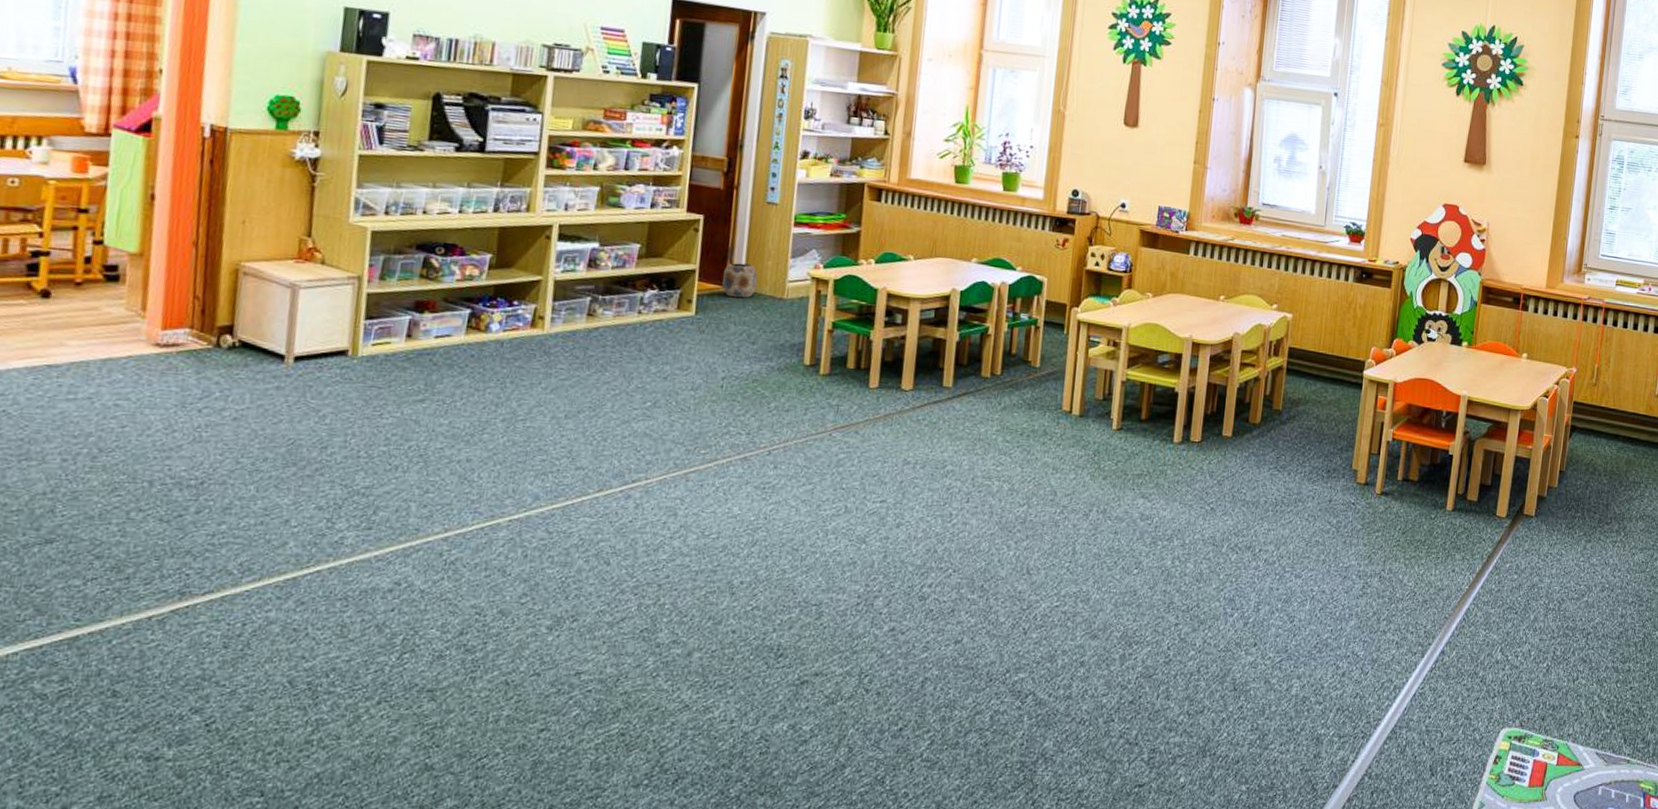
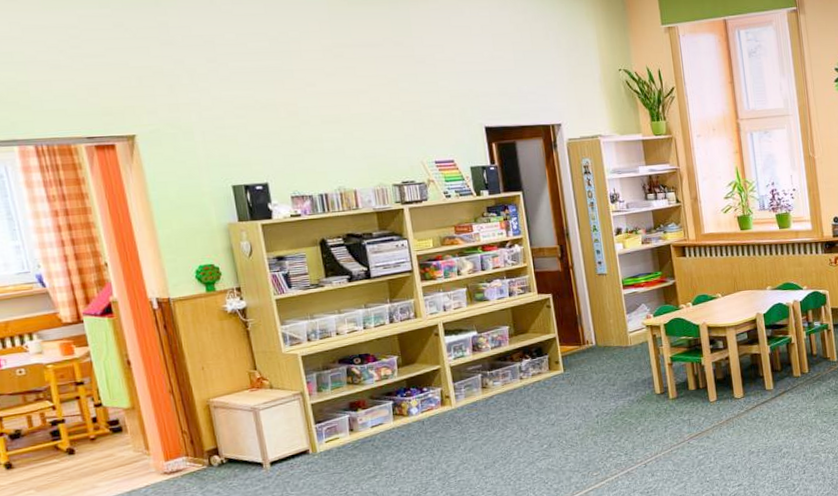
planter: present [722,263,758,298] -> none [578,325,606,353]

